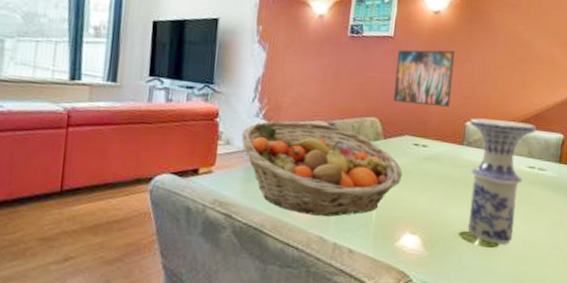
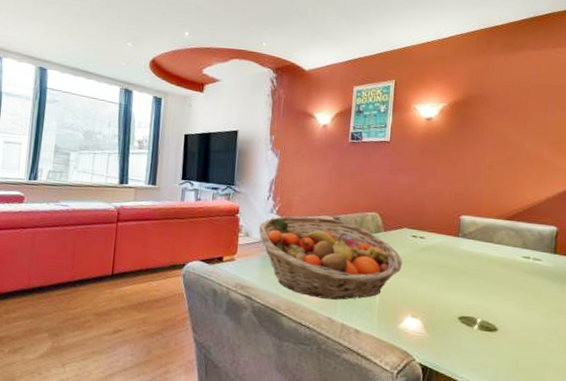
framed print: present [393,49,455,107] -> none [391,152,447,202]
vase: present [468,118,536,244] -> none [463,212,529,329]

